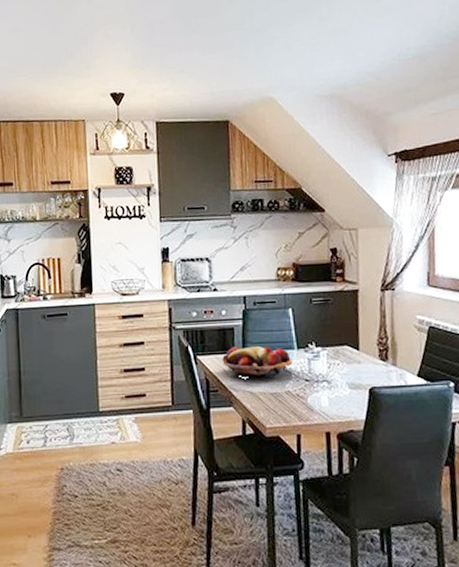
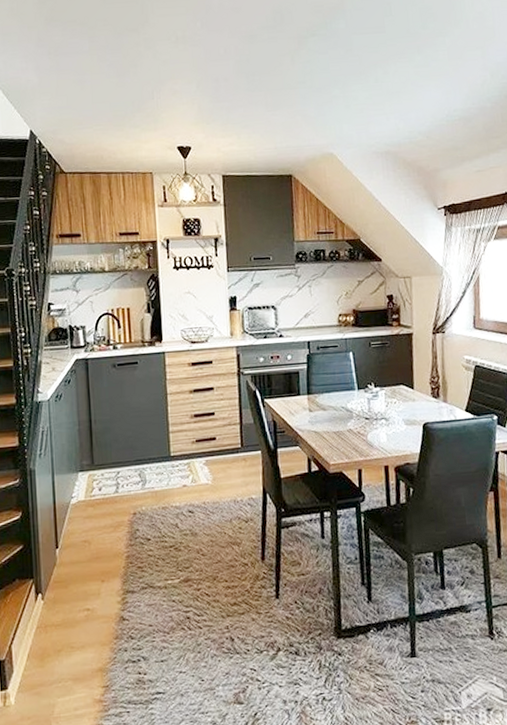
fruit basket: present [222,346,293,377] -> none [288,388,354,417]

